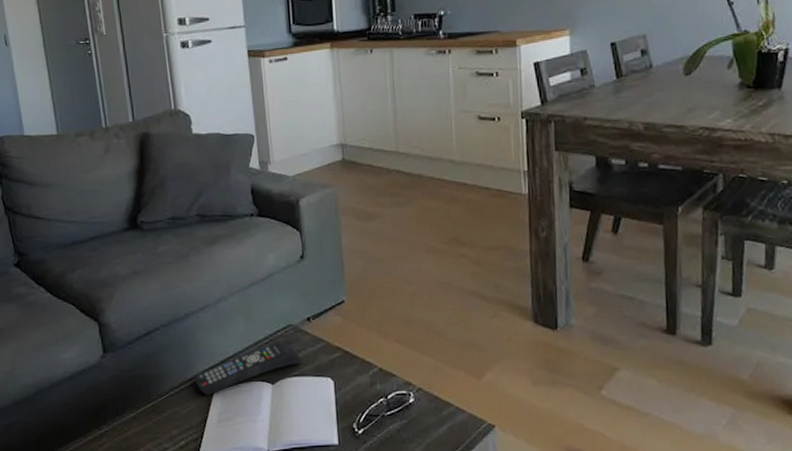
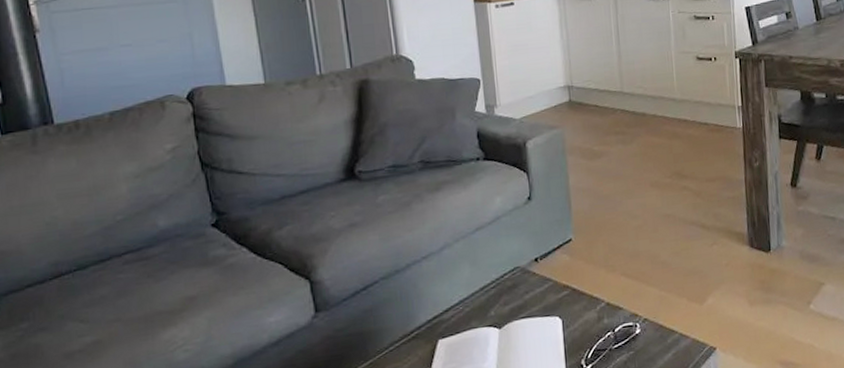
remote control: present [194,341,302,395] -> none [416,283,530,347]

